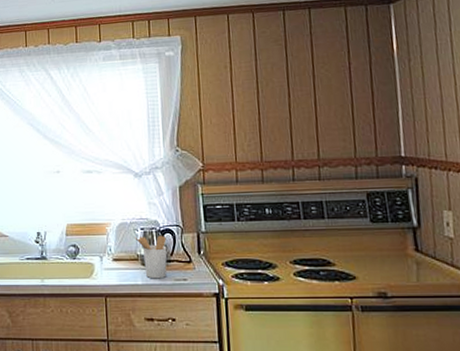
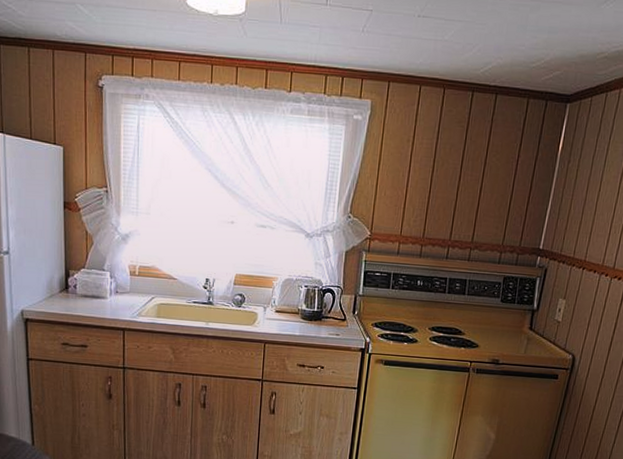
utensil holder: present [135,235,168,279] -> none [298,293,327,332]

